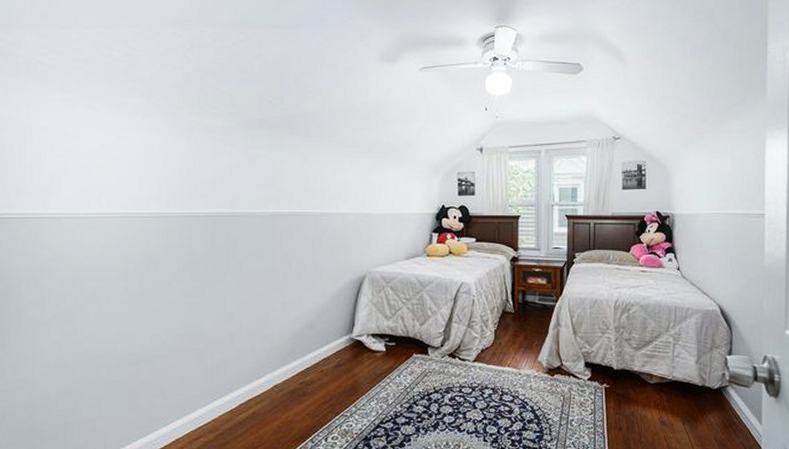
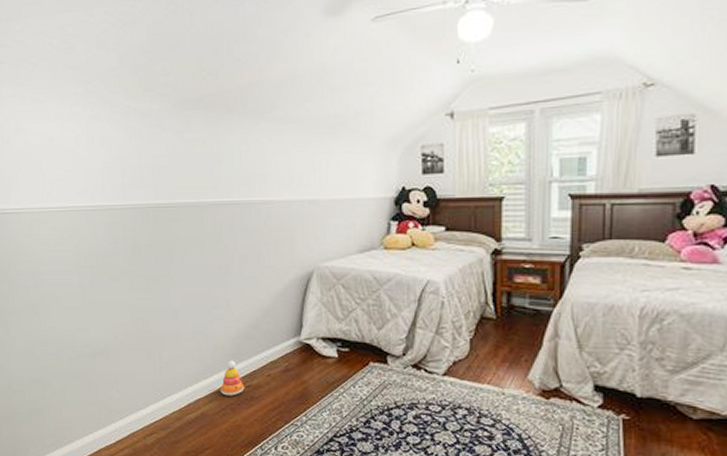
stacking toy: none [273,359,298,394] -> present [220,360,245,396]

